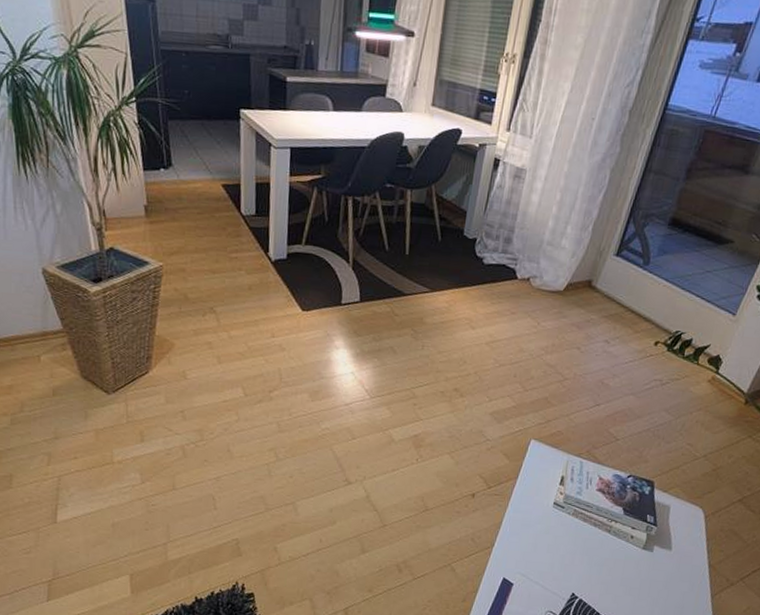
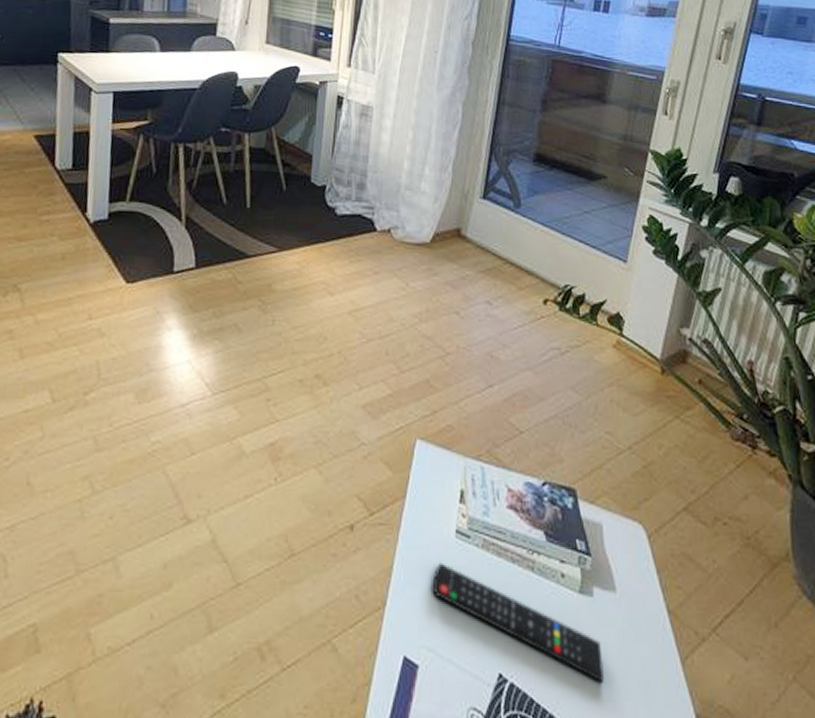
remote control: none [530,522,653,604] -> present [432,562,604,683]

